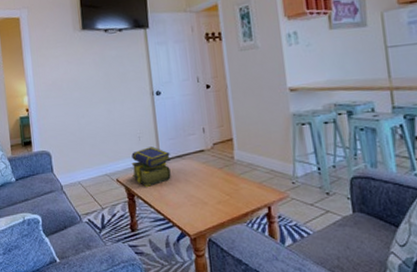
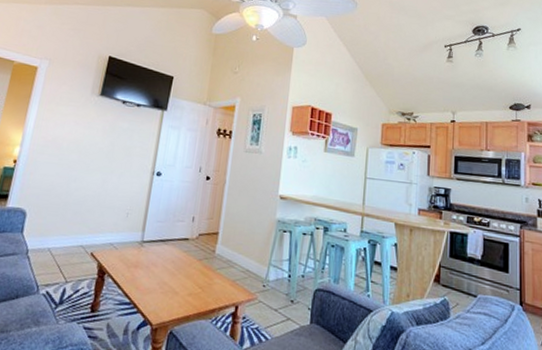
stack of books: present [131,146,171,187] -> none [109,225,154,267]

